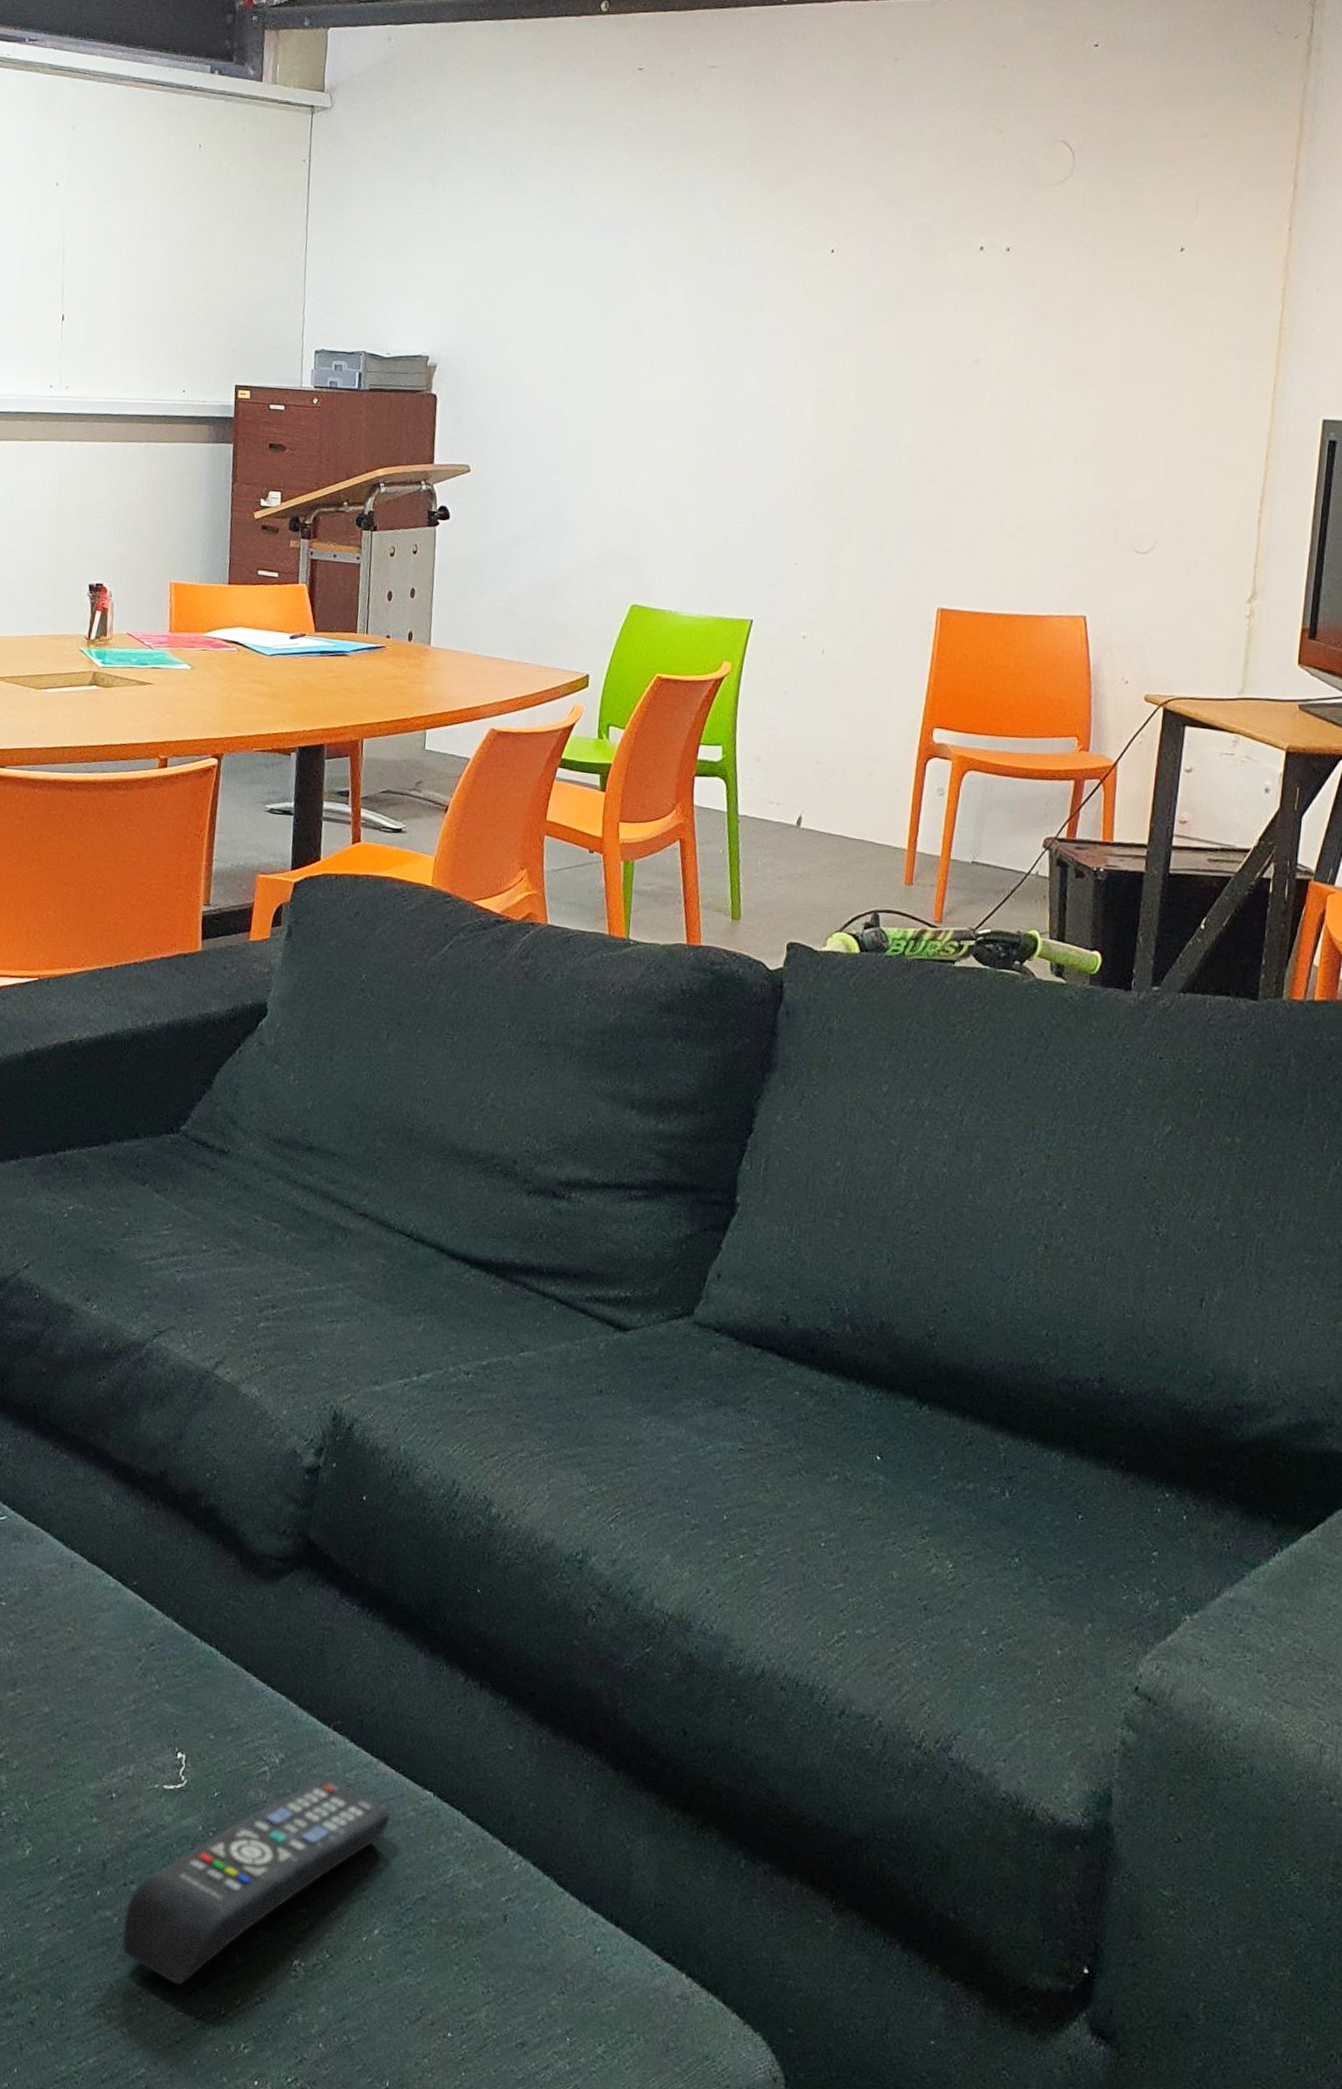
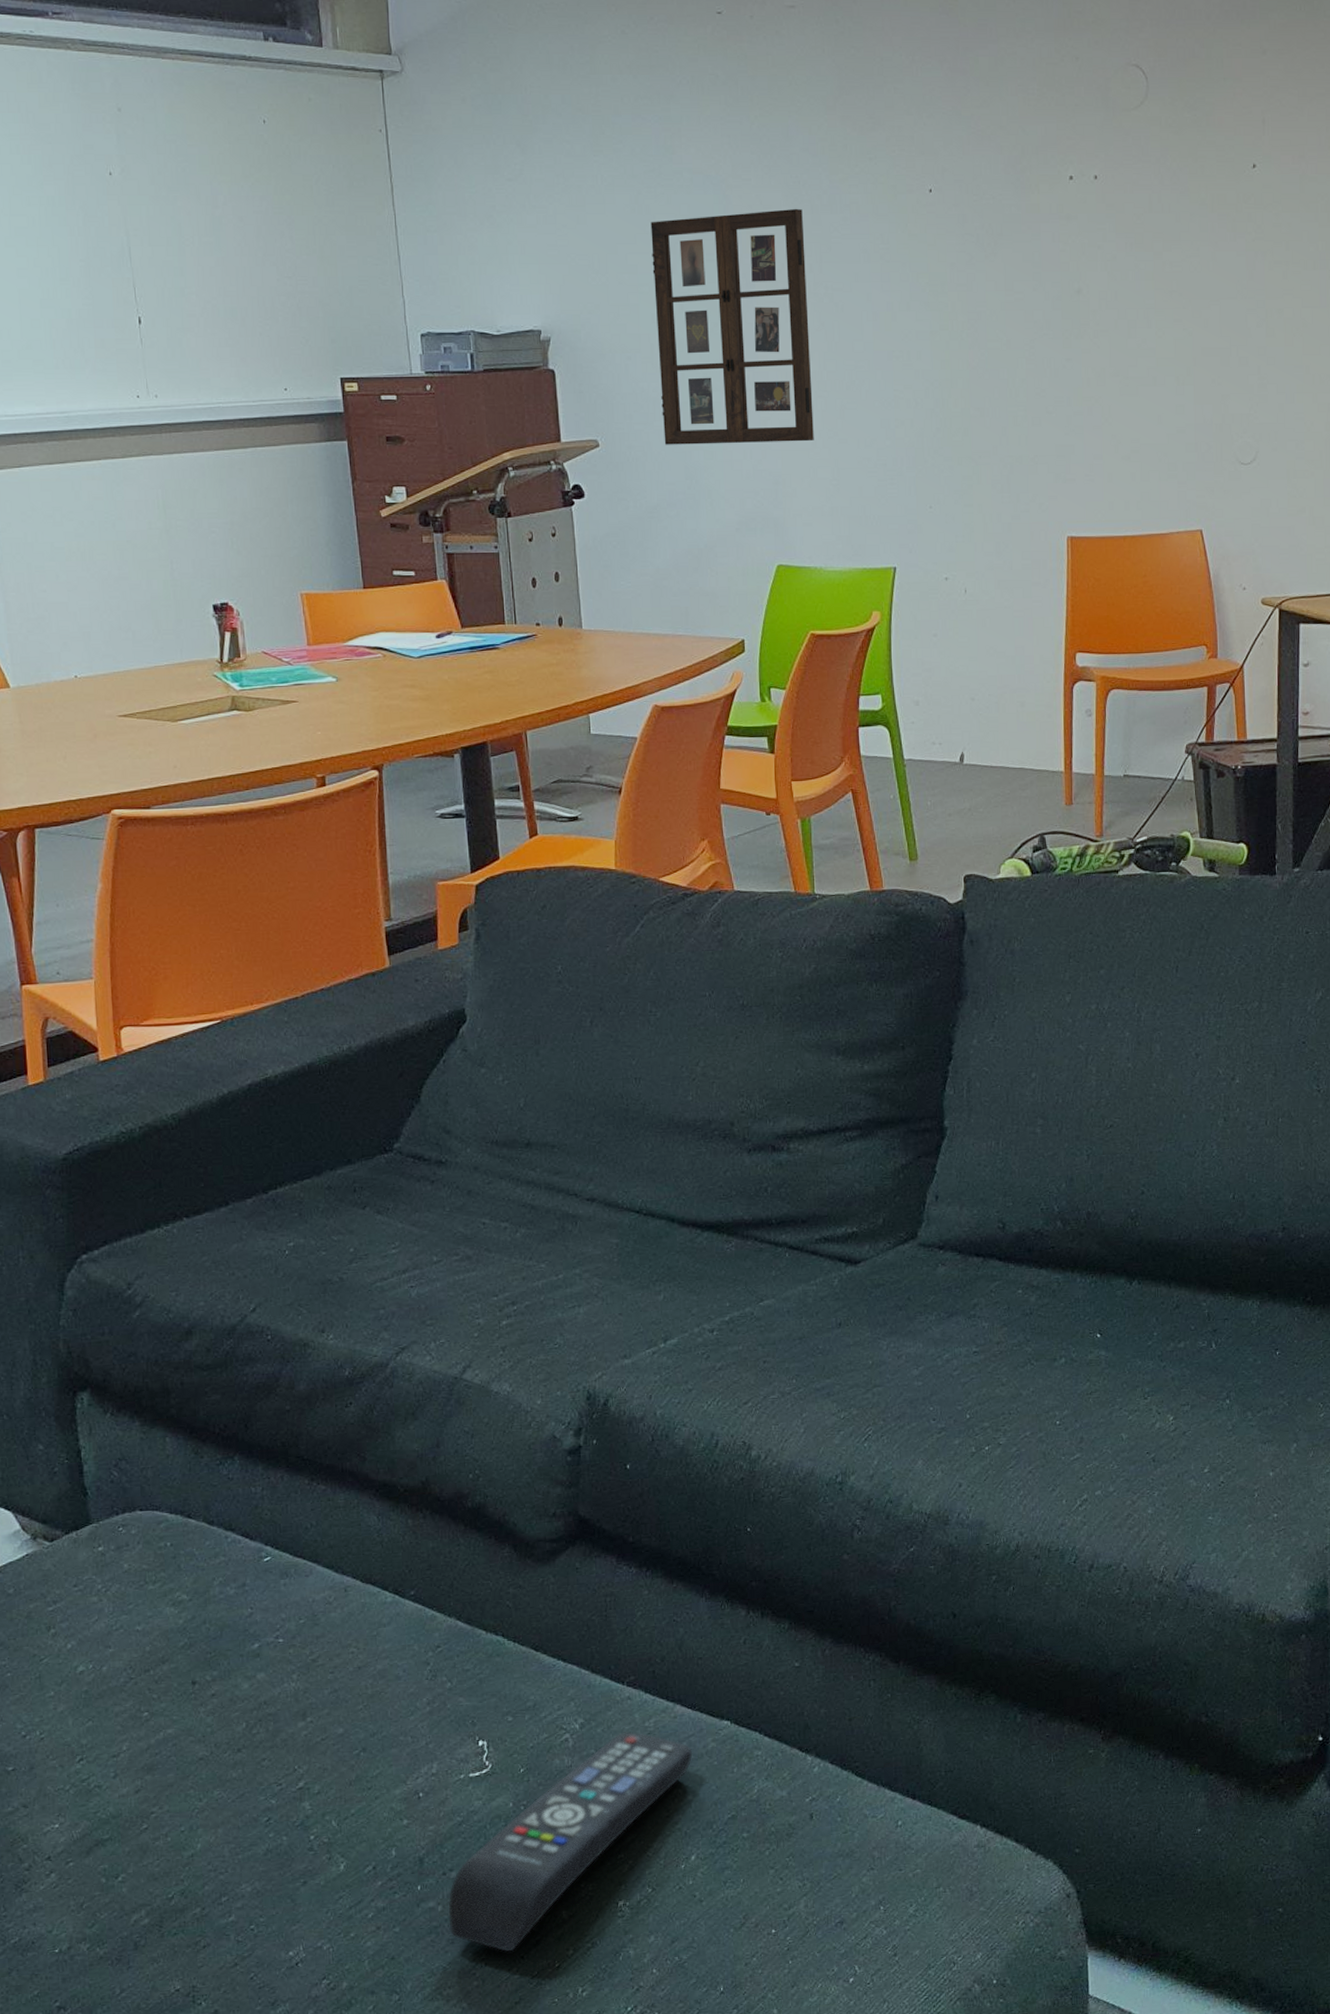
picture frame: none [534,259,700,487] -> present [650,208,814,445]

